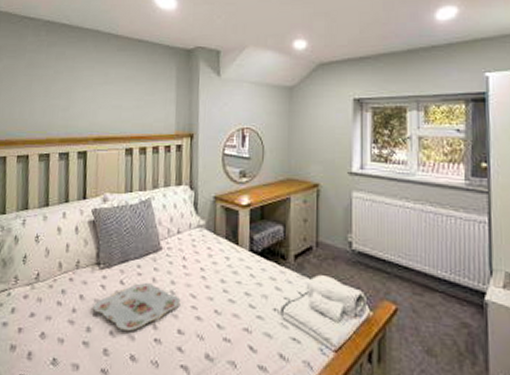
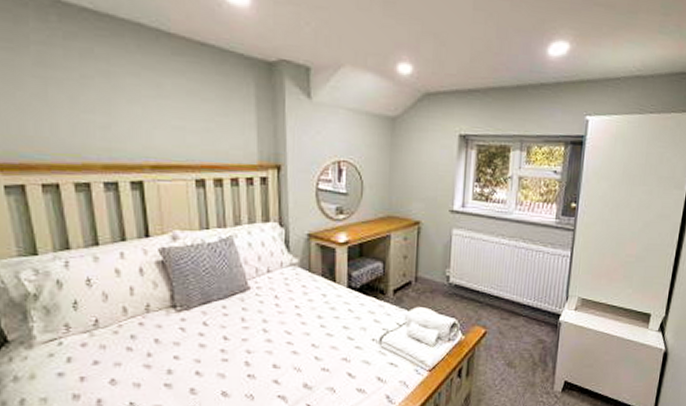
serving tray: present [93,282,181,331] -> none [173,322,275,369]

